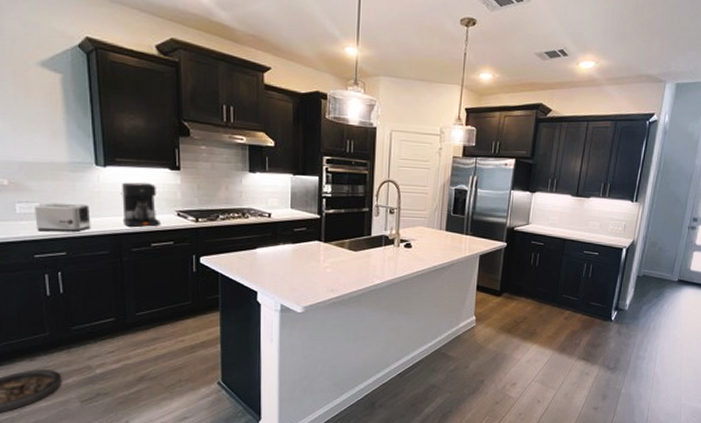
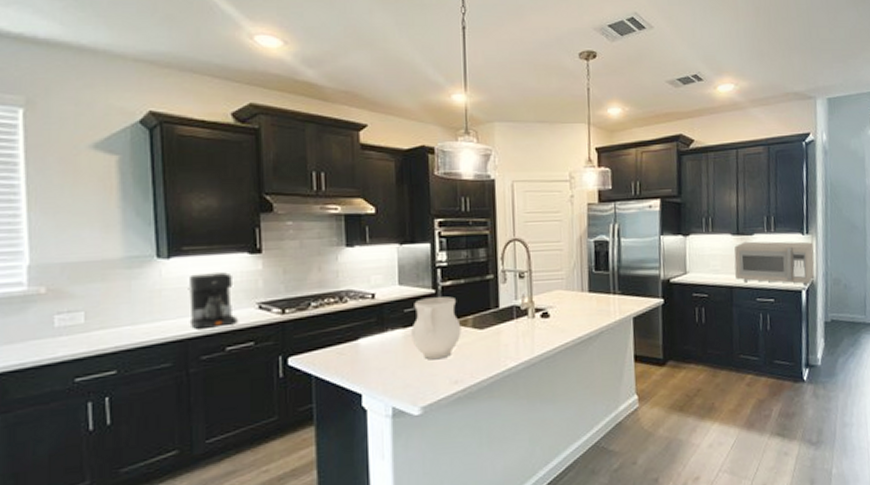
toaster: present [35,202,91,233] -> none [78,306,150,348]
ceramic jug: none [299,221,339,272] -> present [411,296,461,360]
microwave: none [569,203,639,245] -> present [734,241,814,286]

